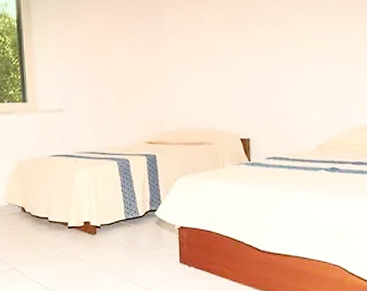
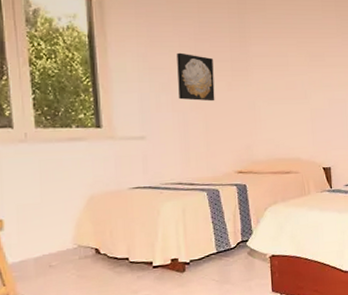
wall art: none [91,28,127,74] -> present [177,52,215,102]

